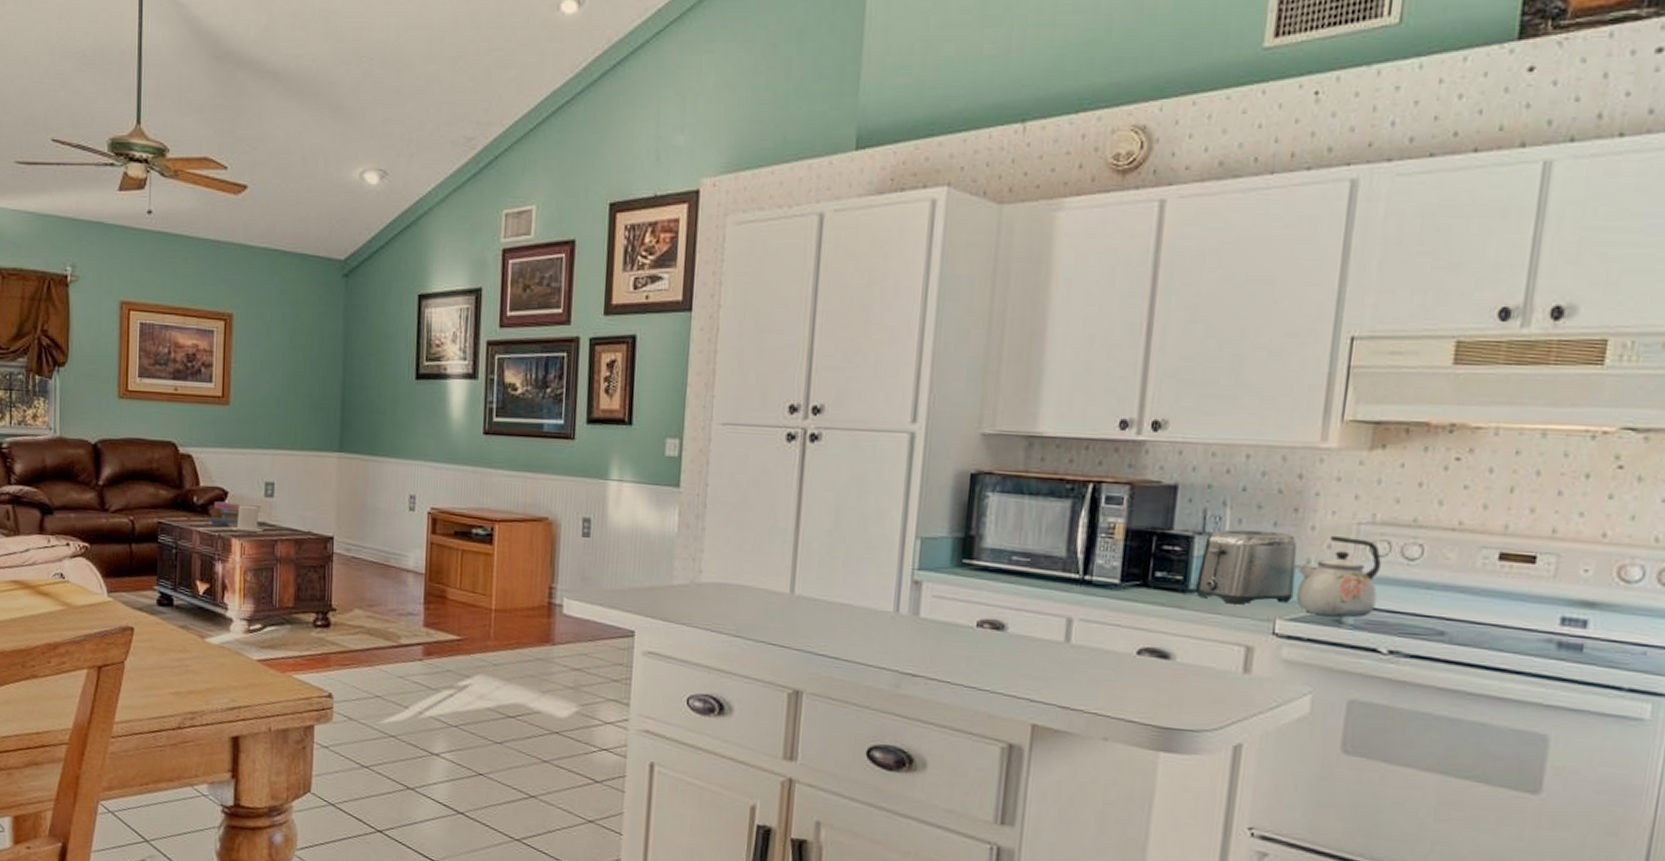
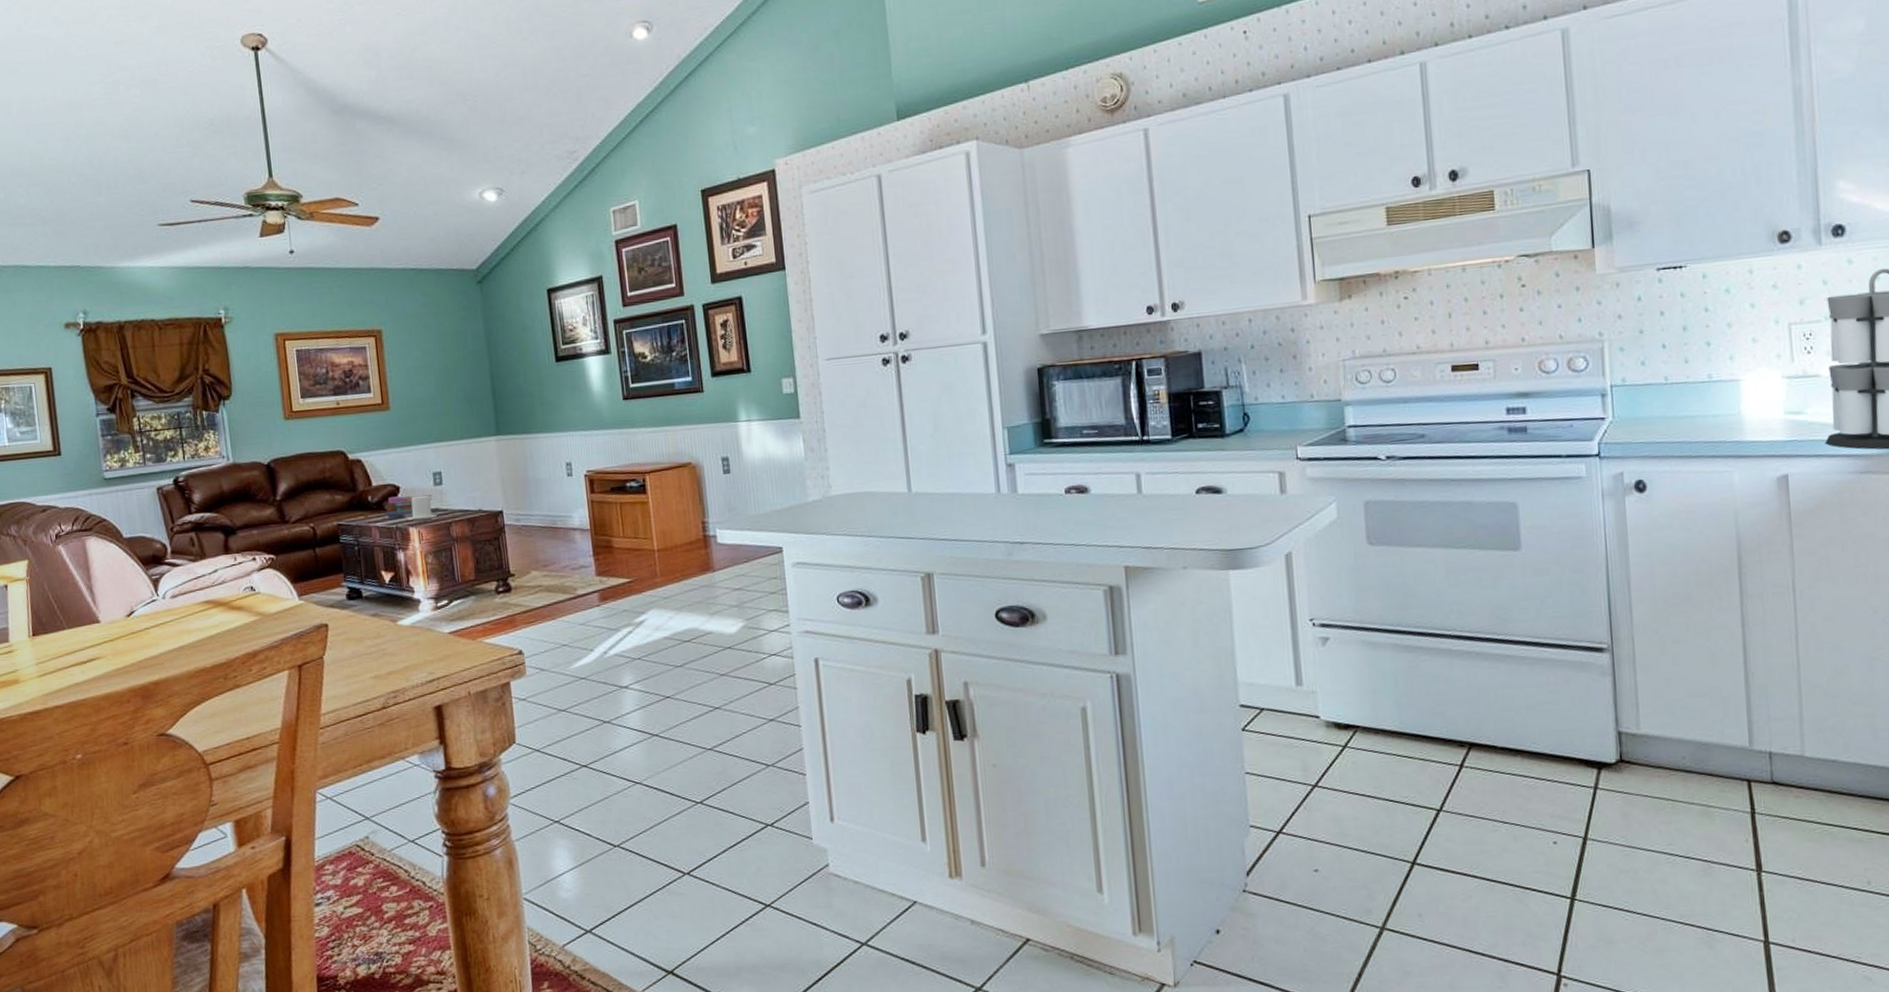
toaster: present [1196,529,1298,604] -> none [1230,376,1307,440]
kettle: present [1296,535,1381,619] -> none [1306,372,1370,438]

